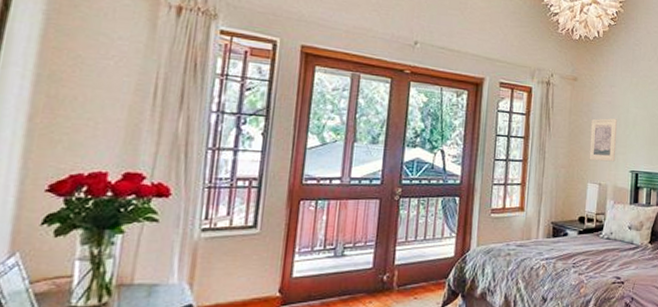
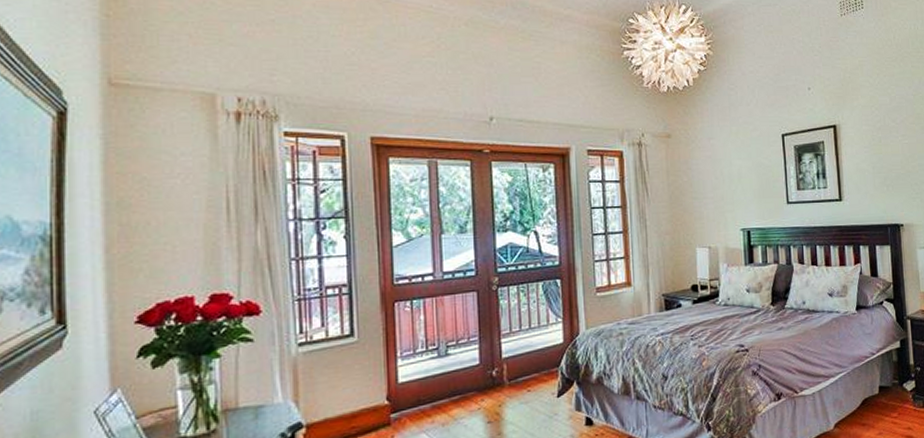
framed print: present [589,118,618,162] -> none [692,174,724,223]

